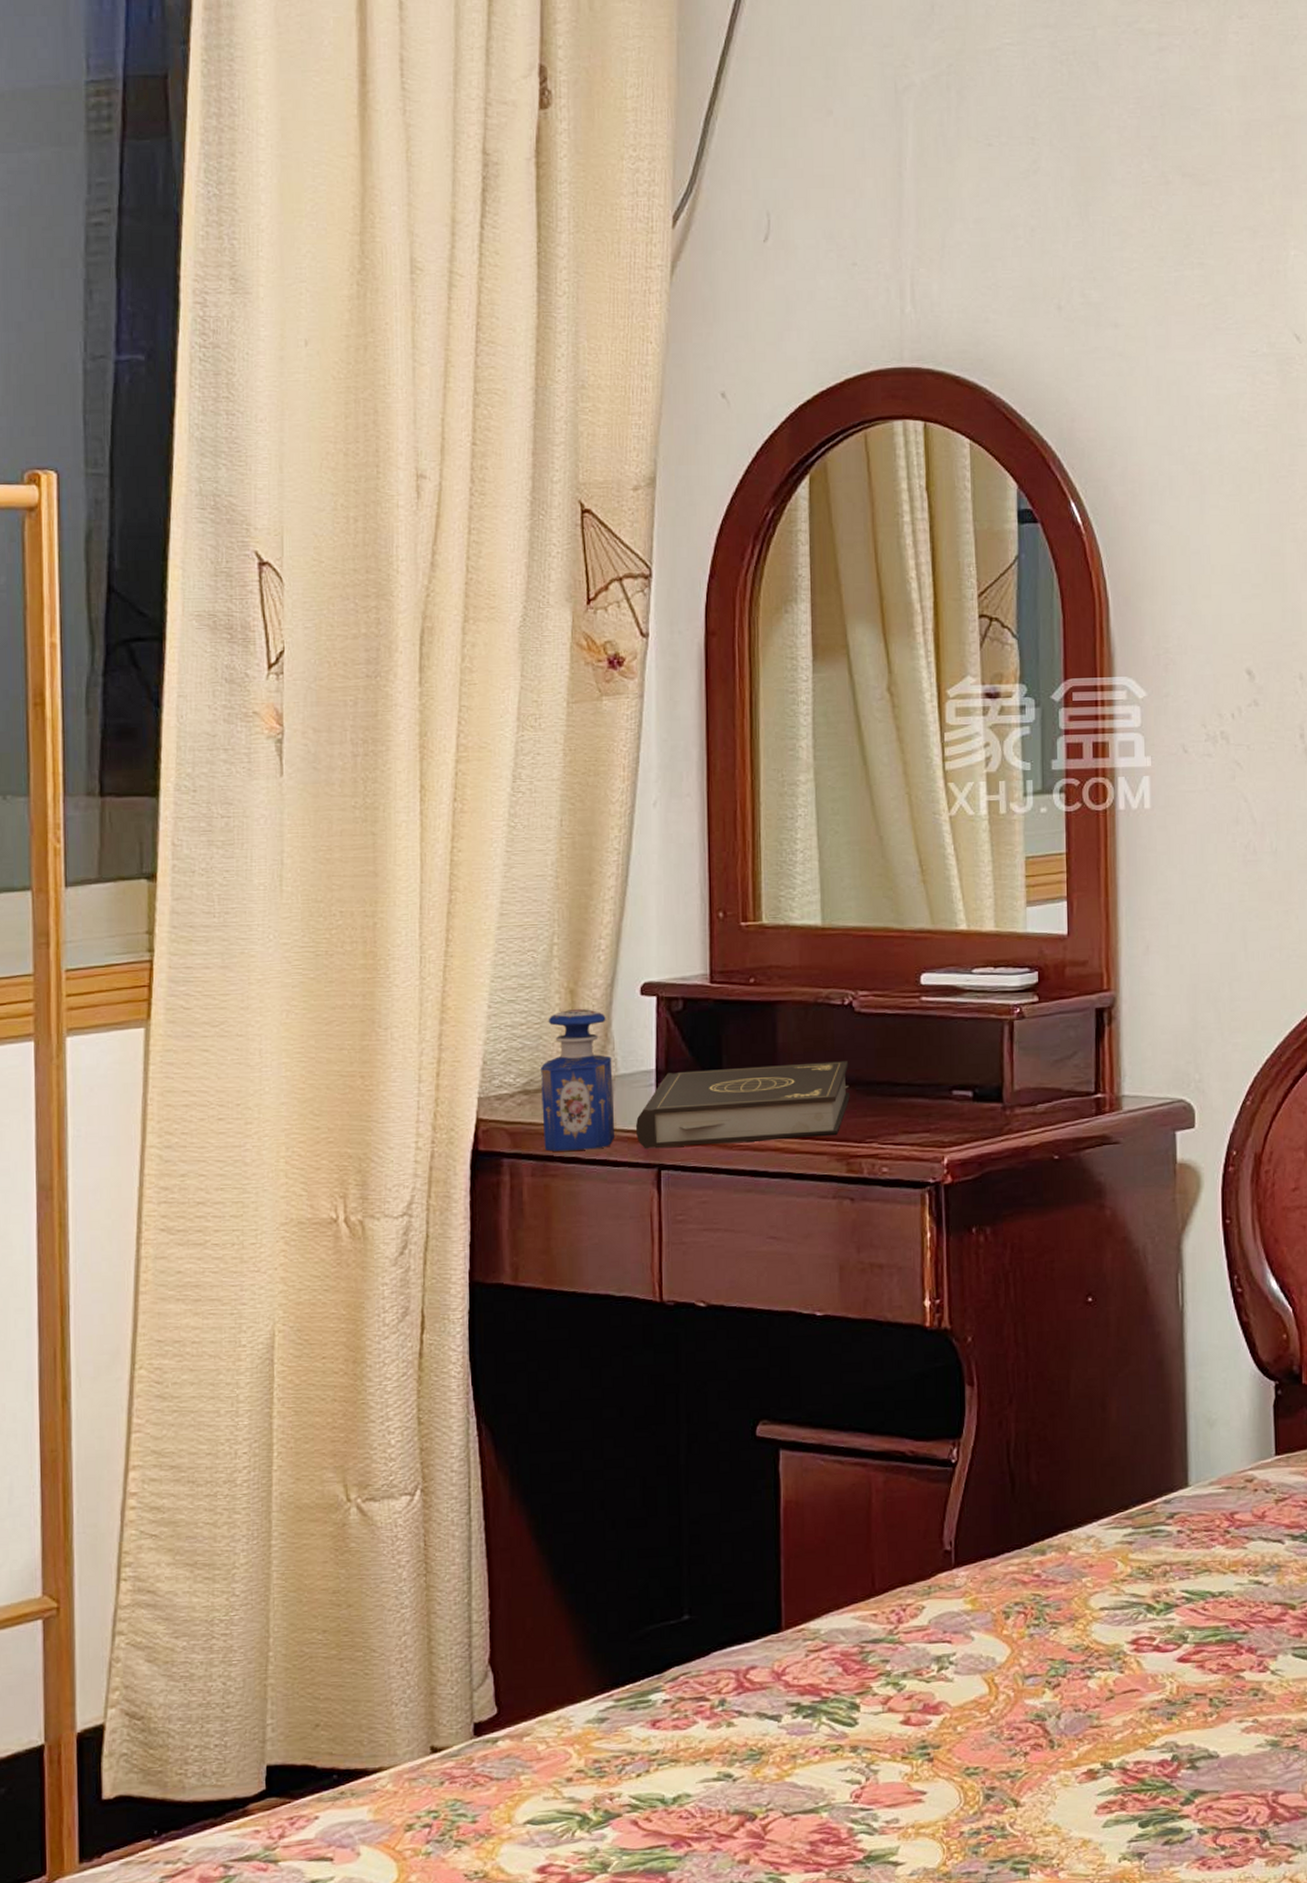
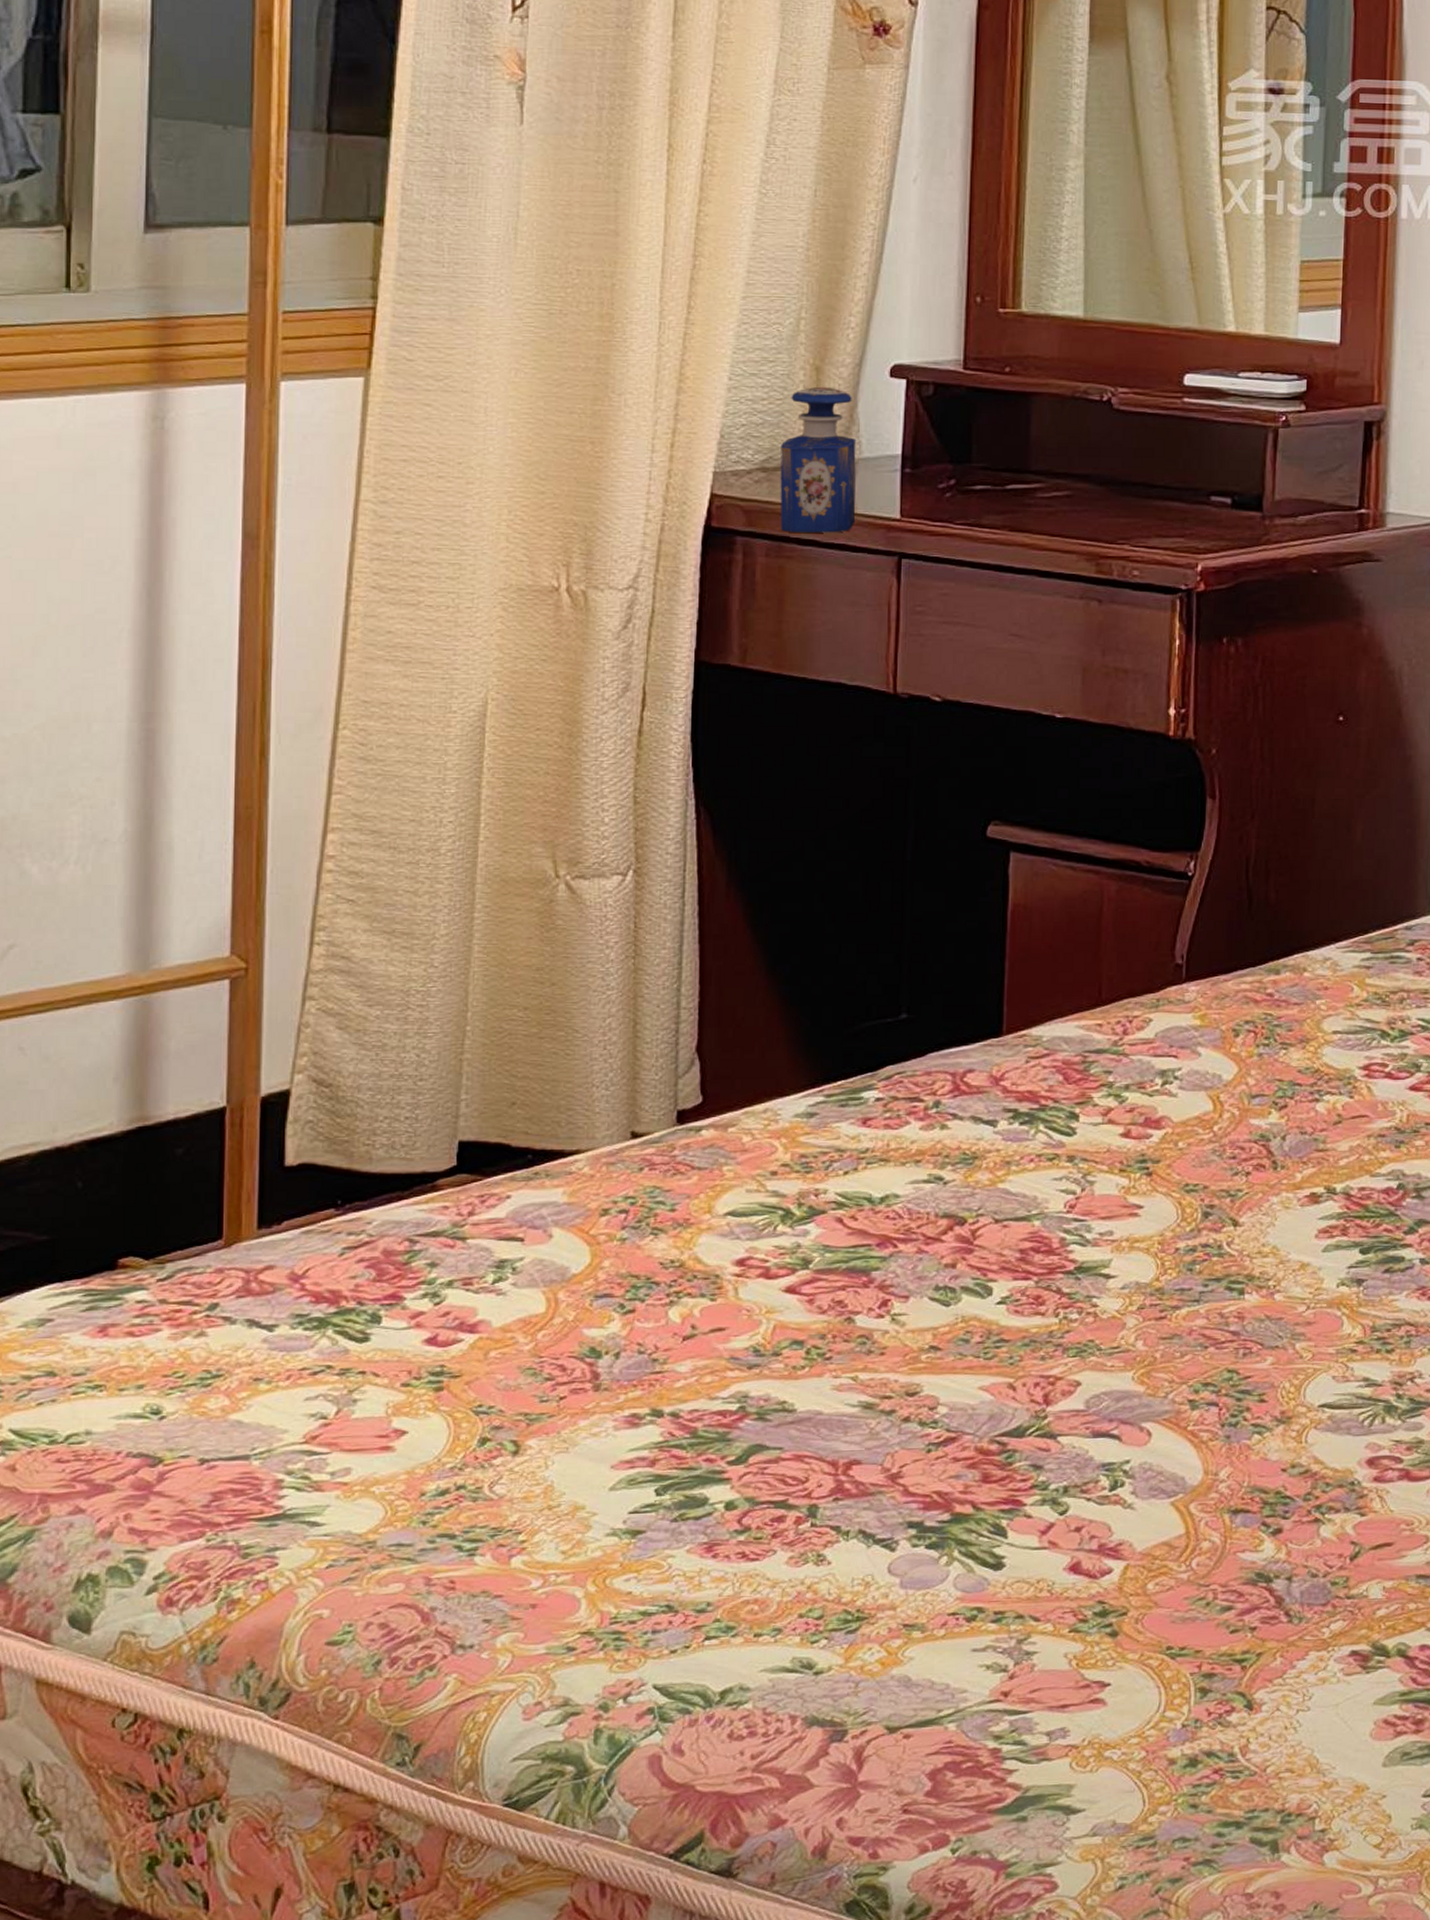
book: present [636,1061,850,1149] -> none [878,458,1104,537]

